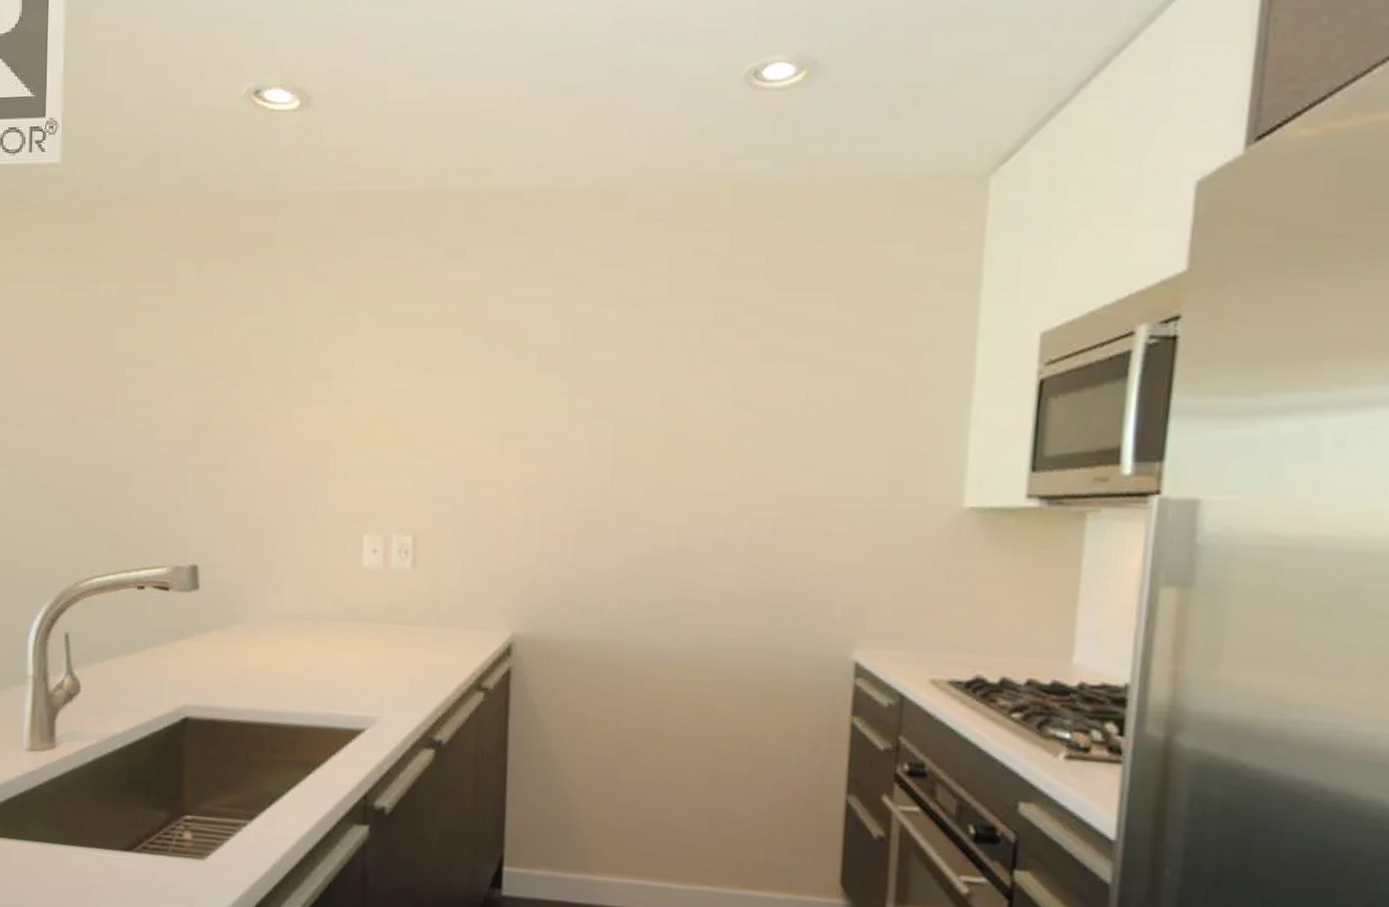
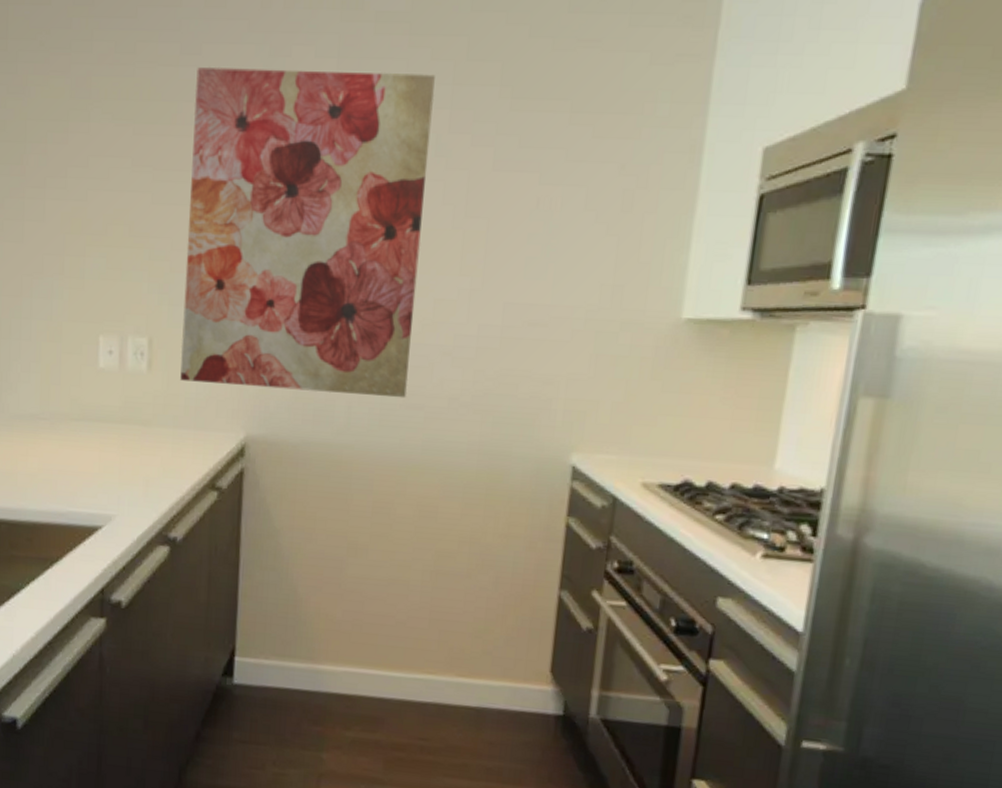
wall art: none [445,269,698,594] -> present [180,67,435,398]

